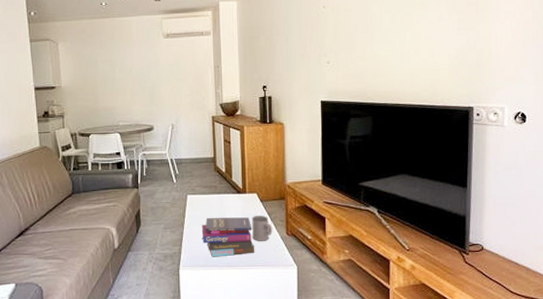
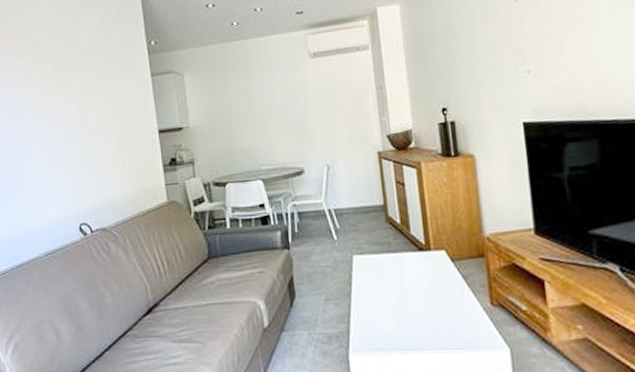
books: present [201,217,255,257] -> none [374,282,450,338]
cup: present [252,215,272,241] -> none [441,279,471,315]

